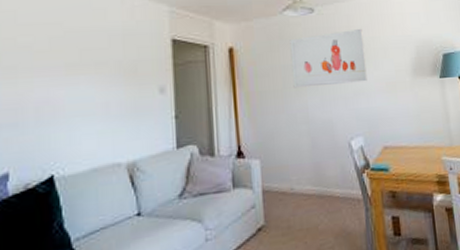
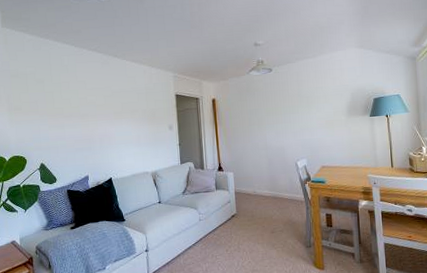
wall art: present [289,28,367,88] -> none [254,81,311,126]

